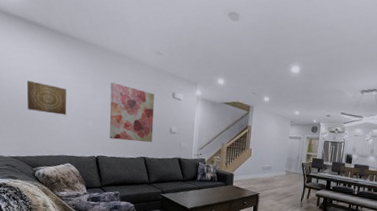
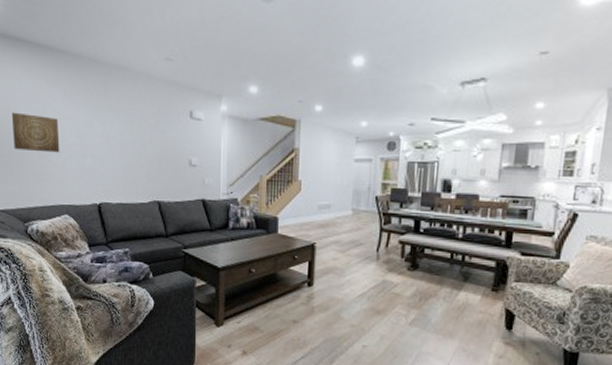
wall art: present [109,83,154,142] -> none [111,105,168,181]

